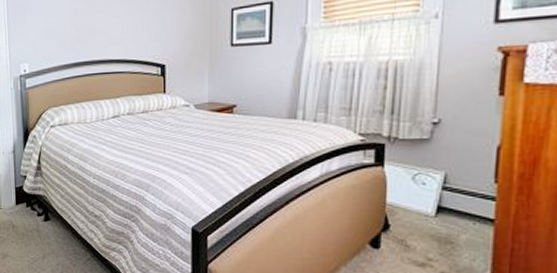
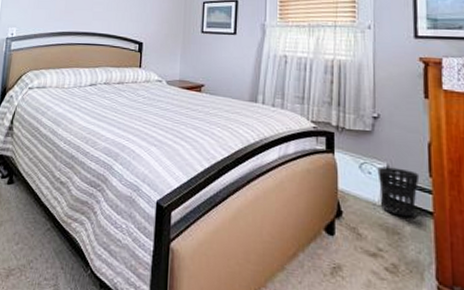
wastebasket: none [433,176,483,226] -> present [377,166,420,217]

